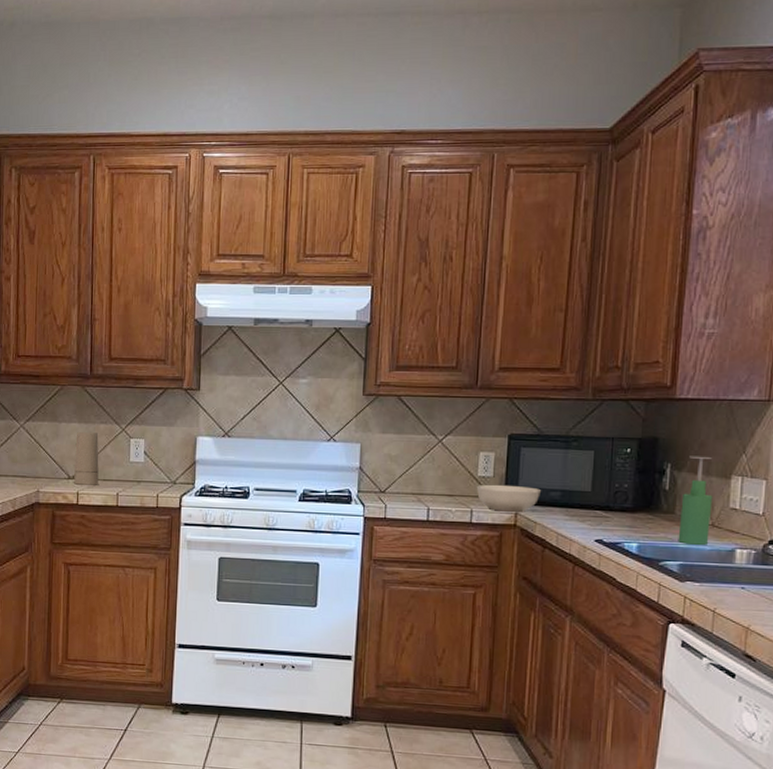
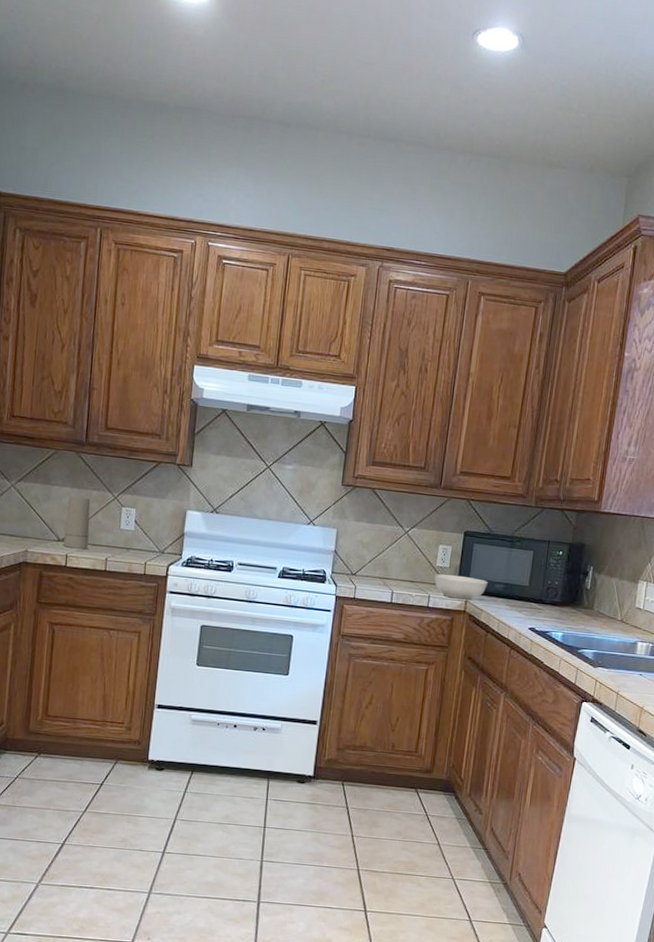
soap dispenser: present [678,456,713,545] -> none [594,561,625,637]

